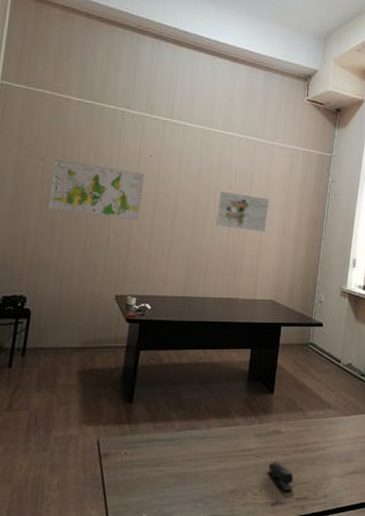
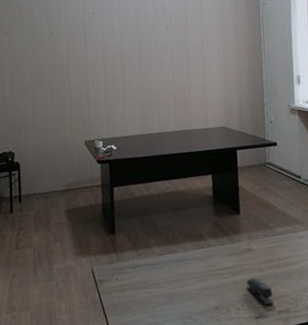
map: present [49,159,145,221] -> none [16,30,93,76]
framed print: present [216,191,269,232] -> none [159,31,207,66]

